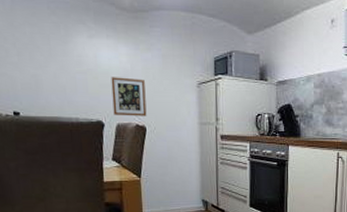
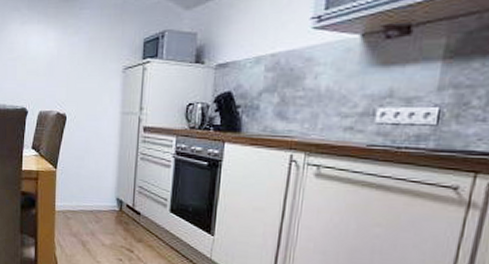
picture frame: present [111,77,147,116] -> none [37,63,69,104]

